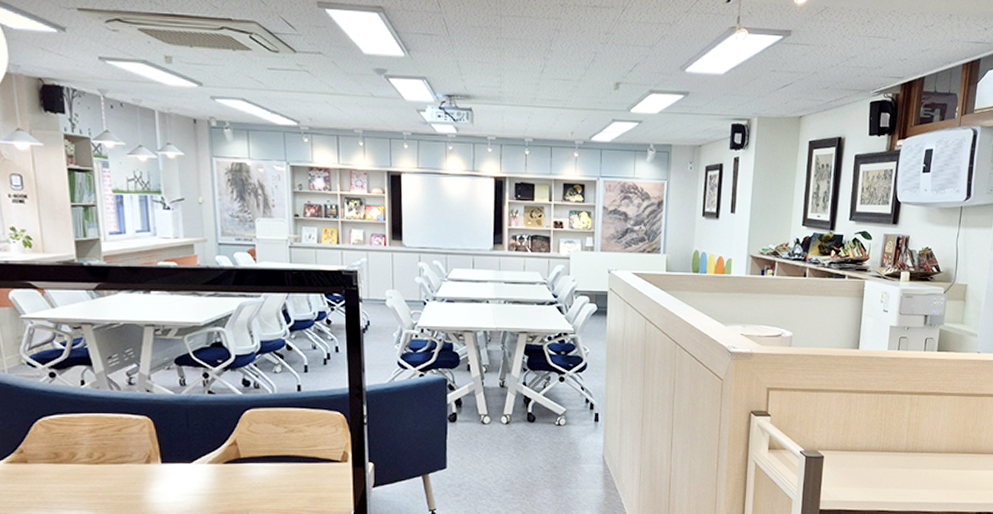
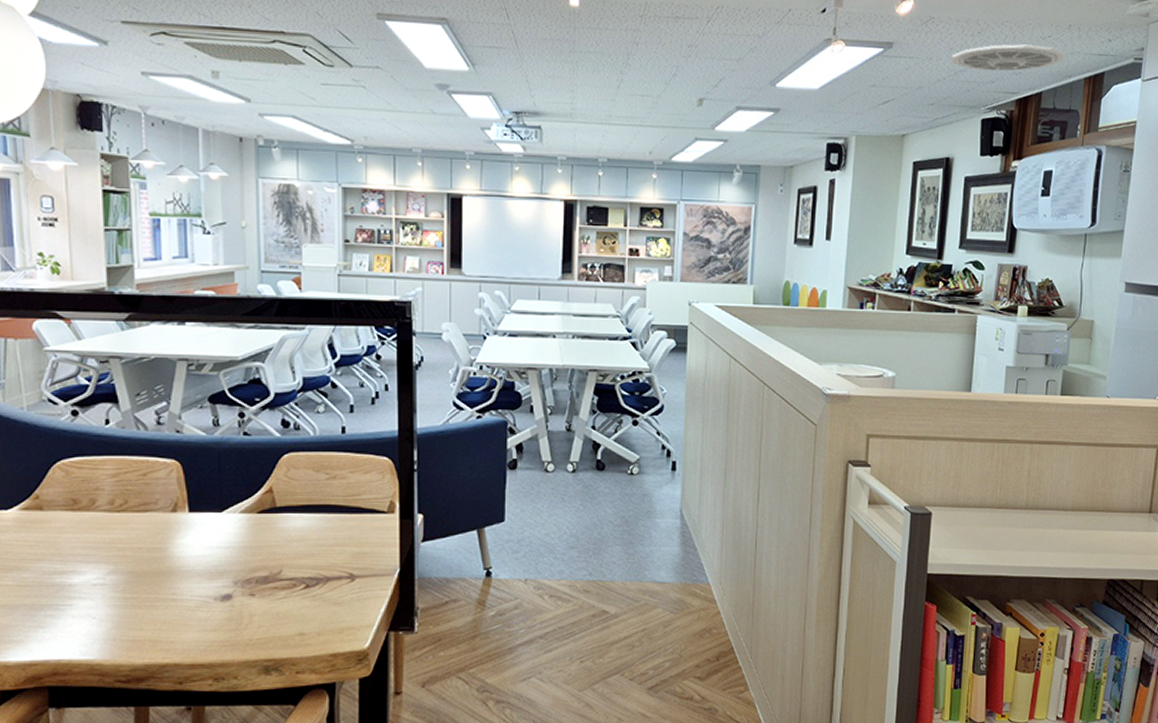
ceiling vent: none [844,32,946,58] -> present [952,44,1066,72]

